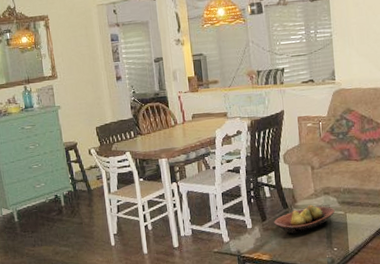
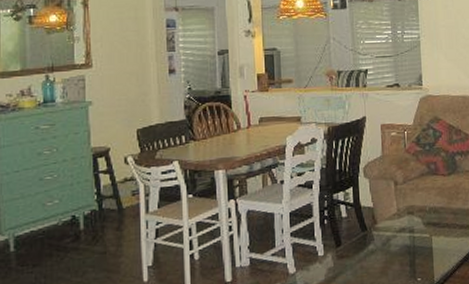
fruit bowl: present [274,205,335,234] -> none [350,226,419,263]

